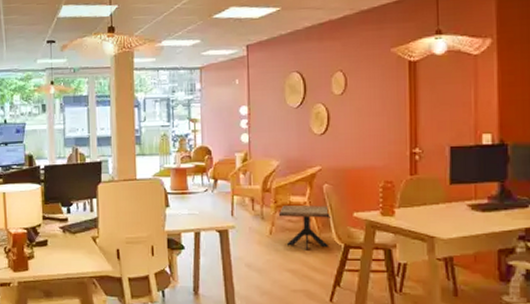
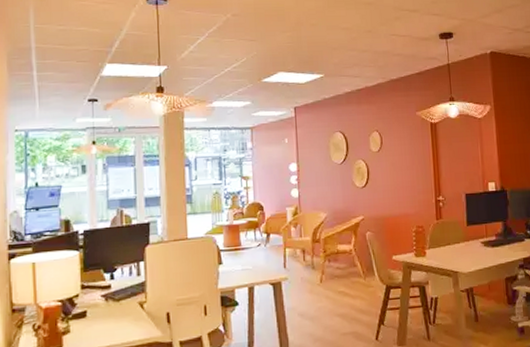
side table: present [278,204,331,250] -> none [327,251,373,295]

